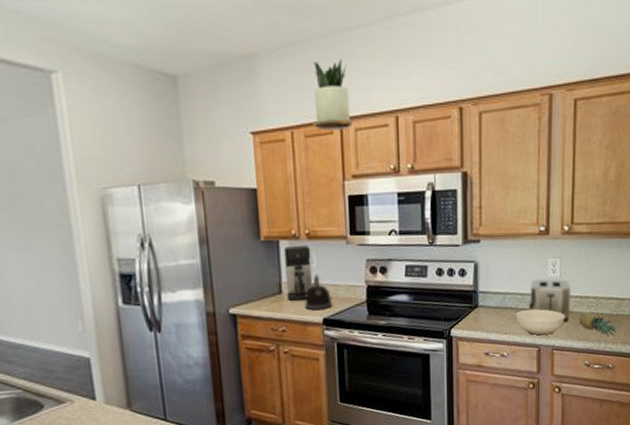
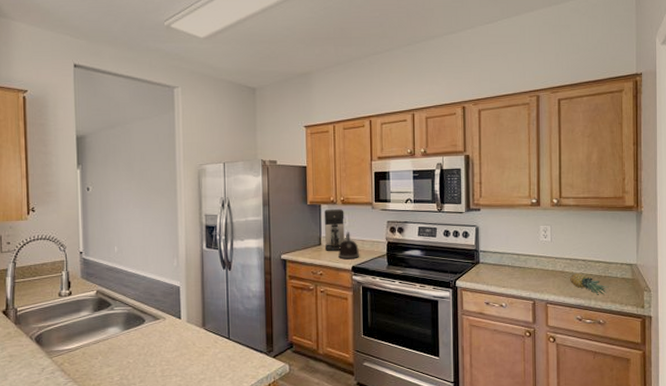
planter: present [312,59,354,131] -> none [349,74,380,125]
bowl: present [515,309,566,336] -> none [512,268,558,291]
toaster: present [528,279,570,322] -> none [523,243,561,280]

